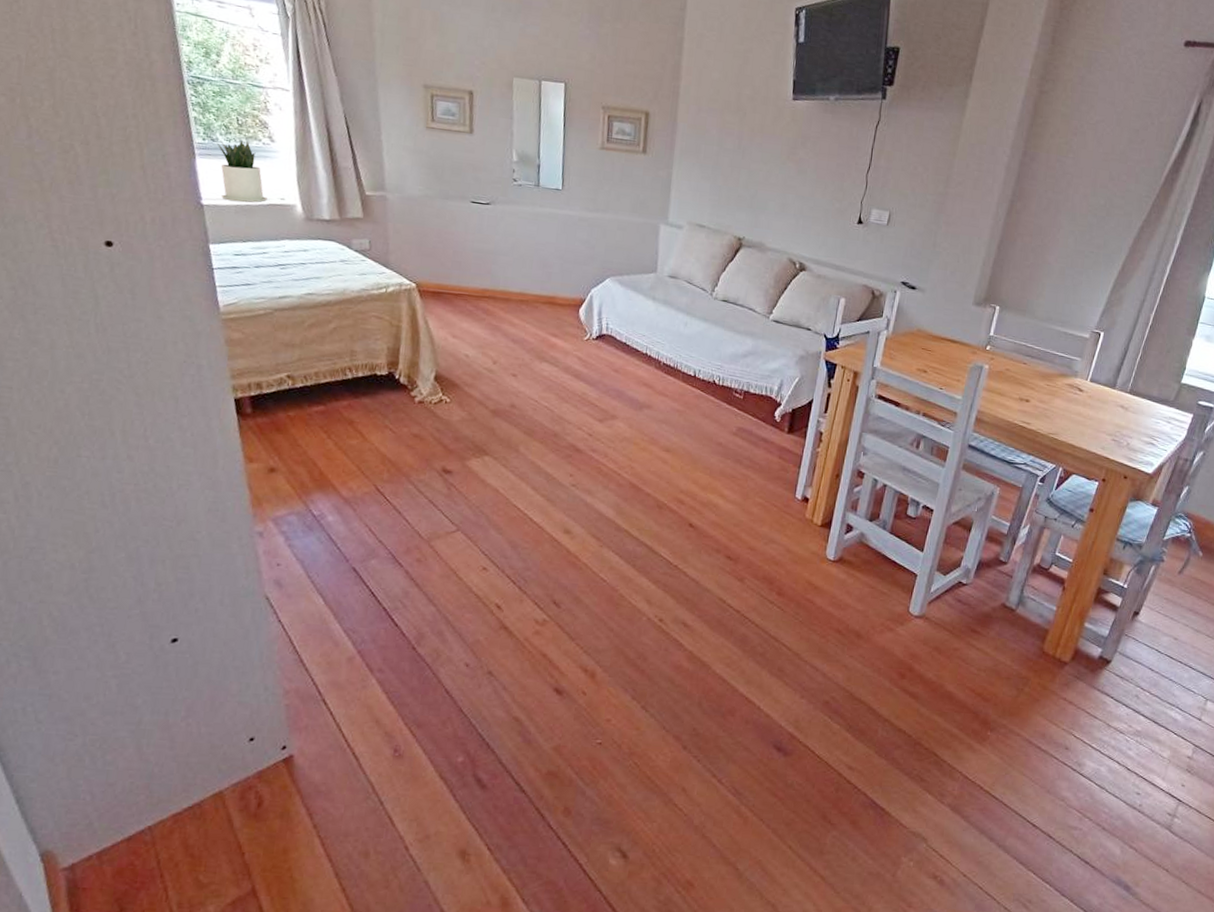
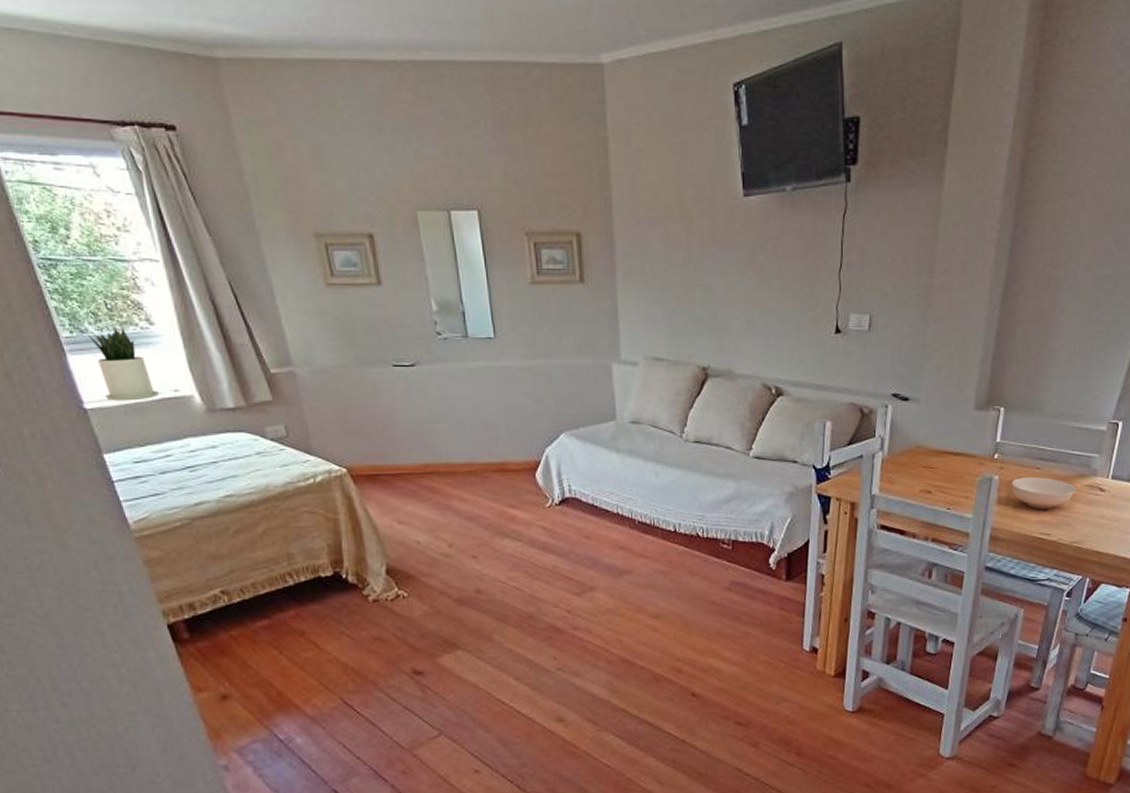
bowl: none [999,369,1057,401] -> present [1011,477,1076,509]

